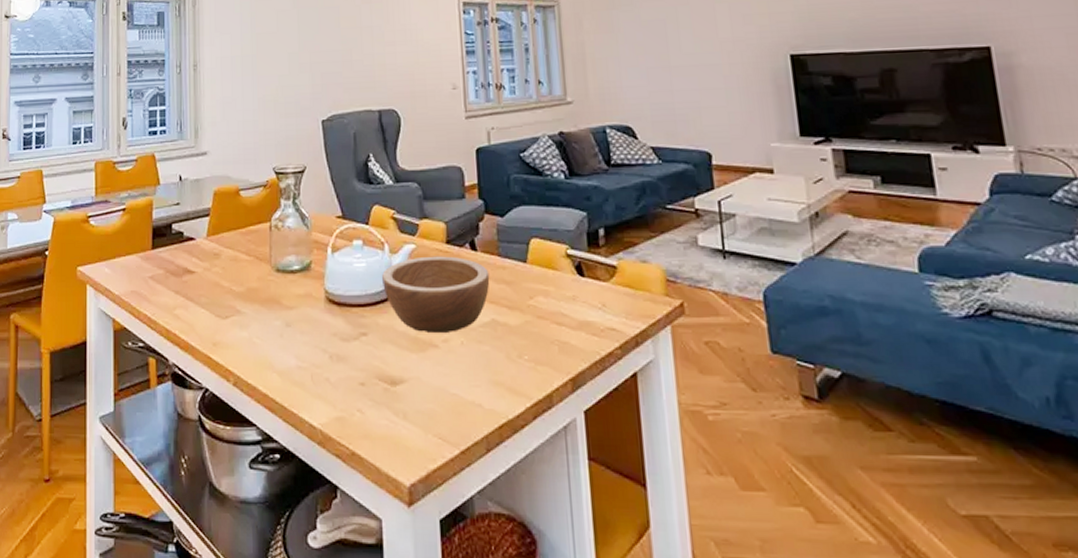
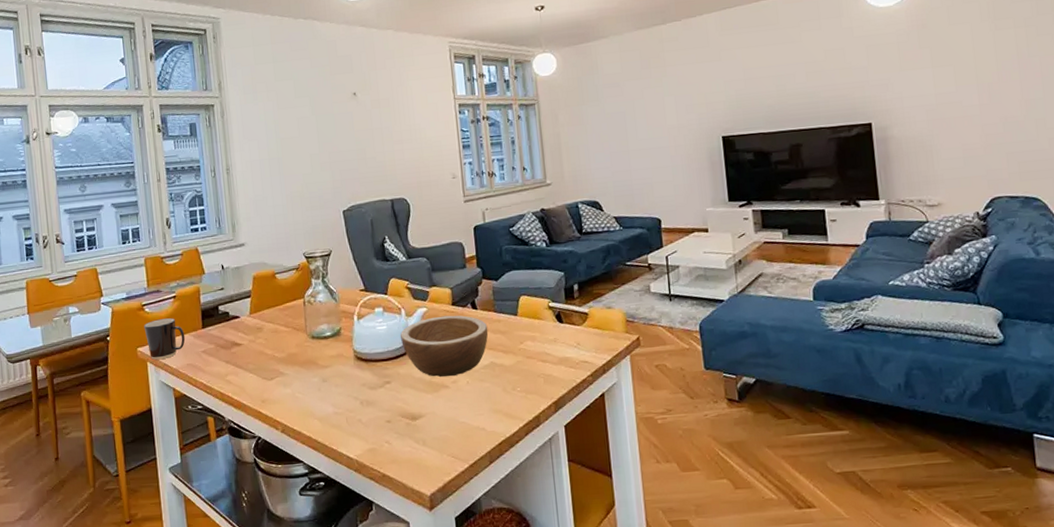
mug: none [87,234,132,283] -> present [143,318,186,361]

